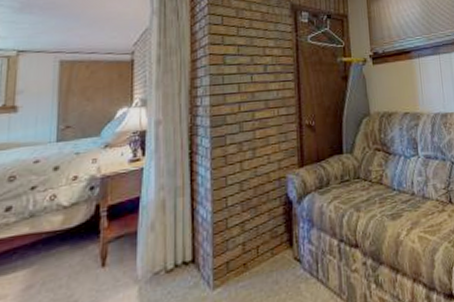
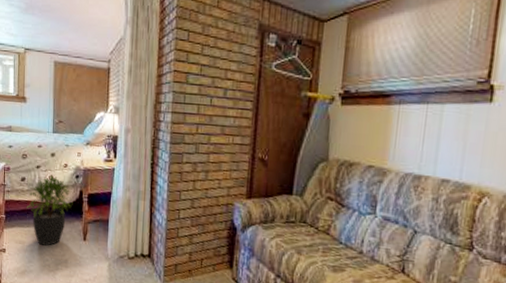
potted plant: none [12,194,86,292] -> present [26,175,73,246]

